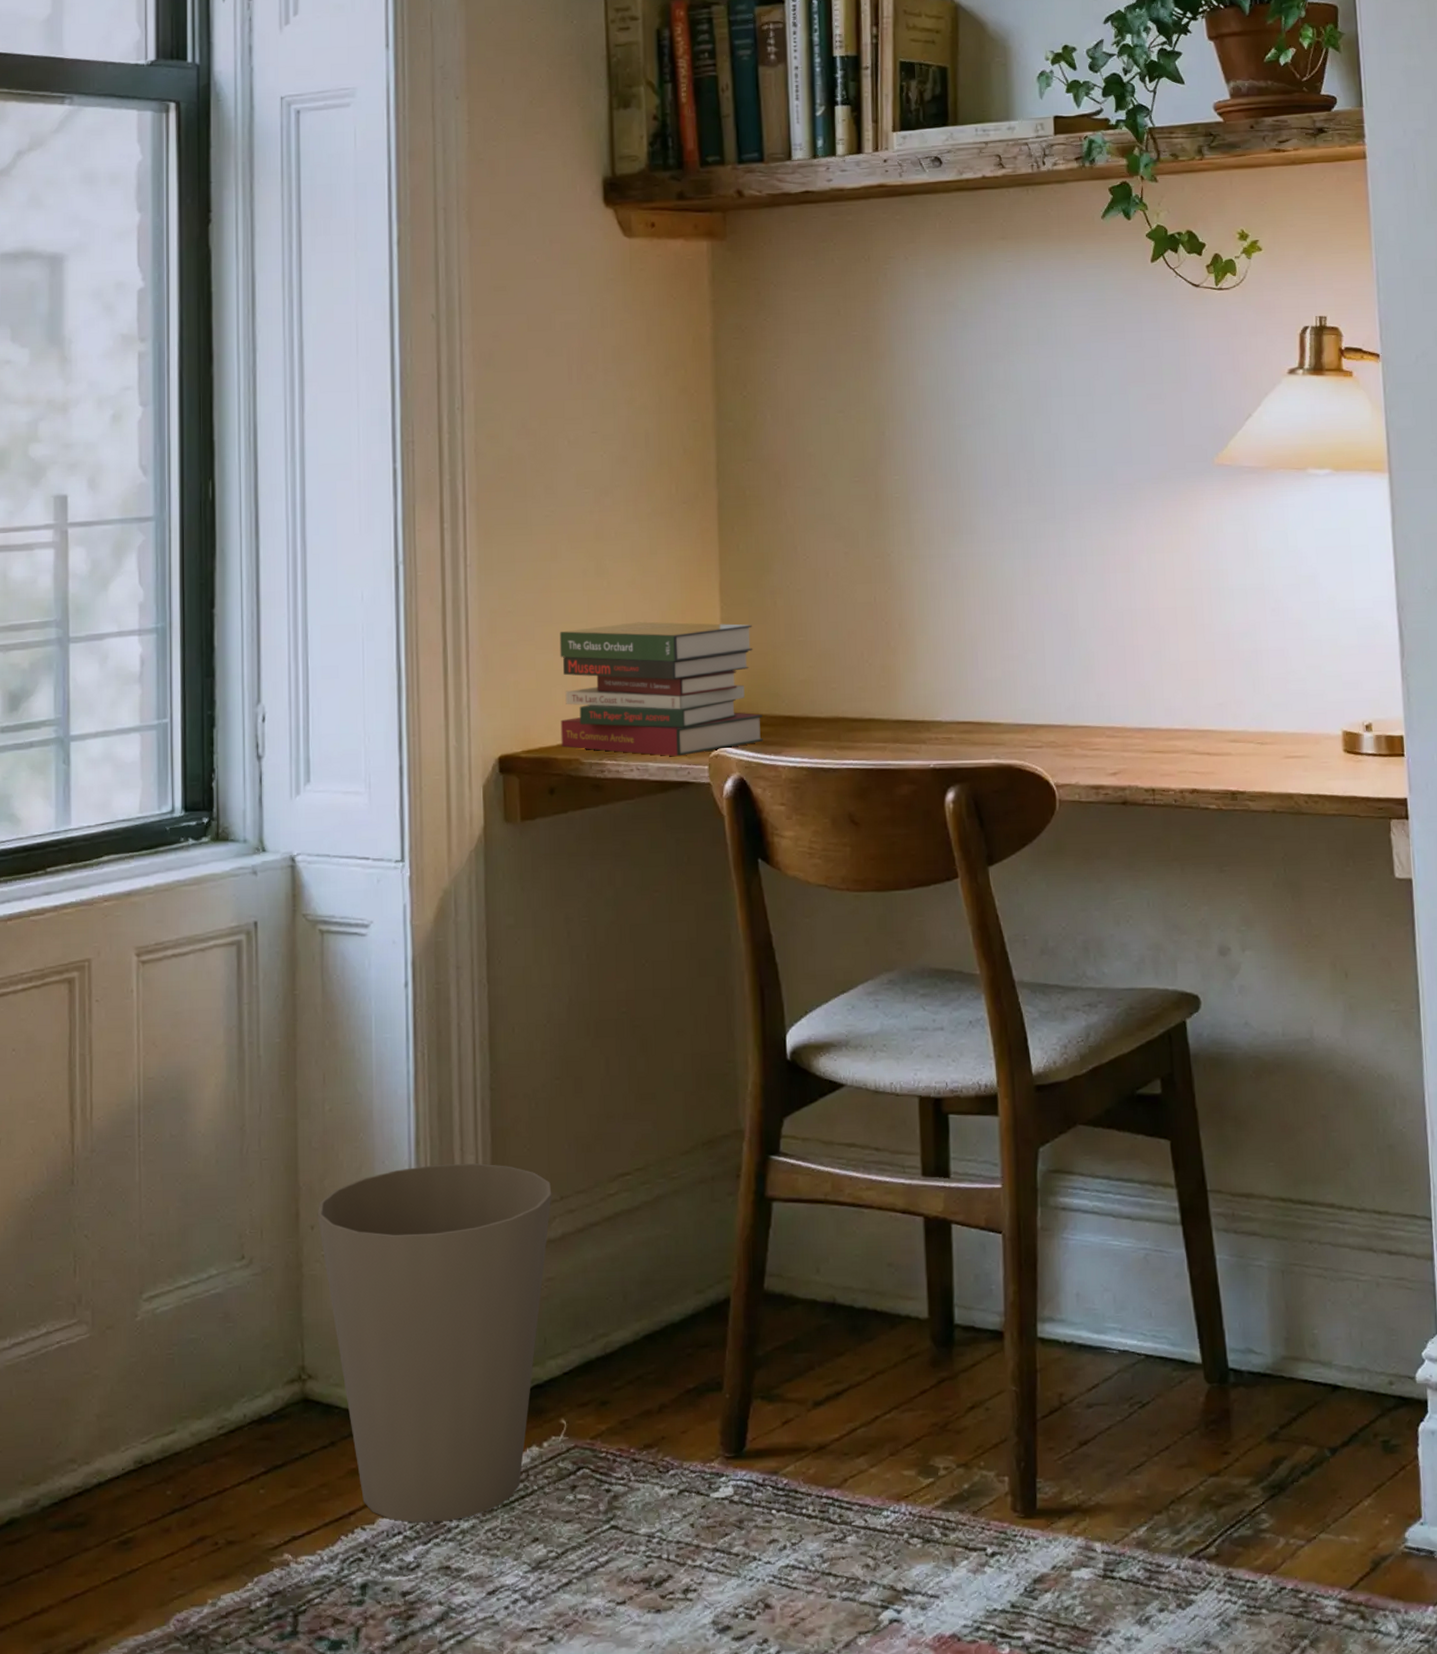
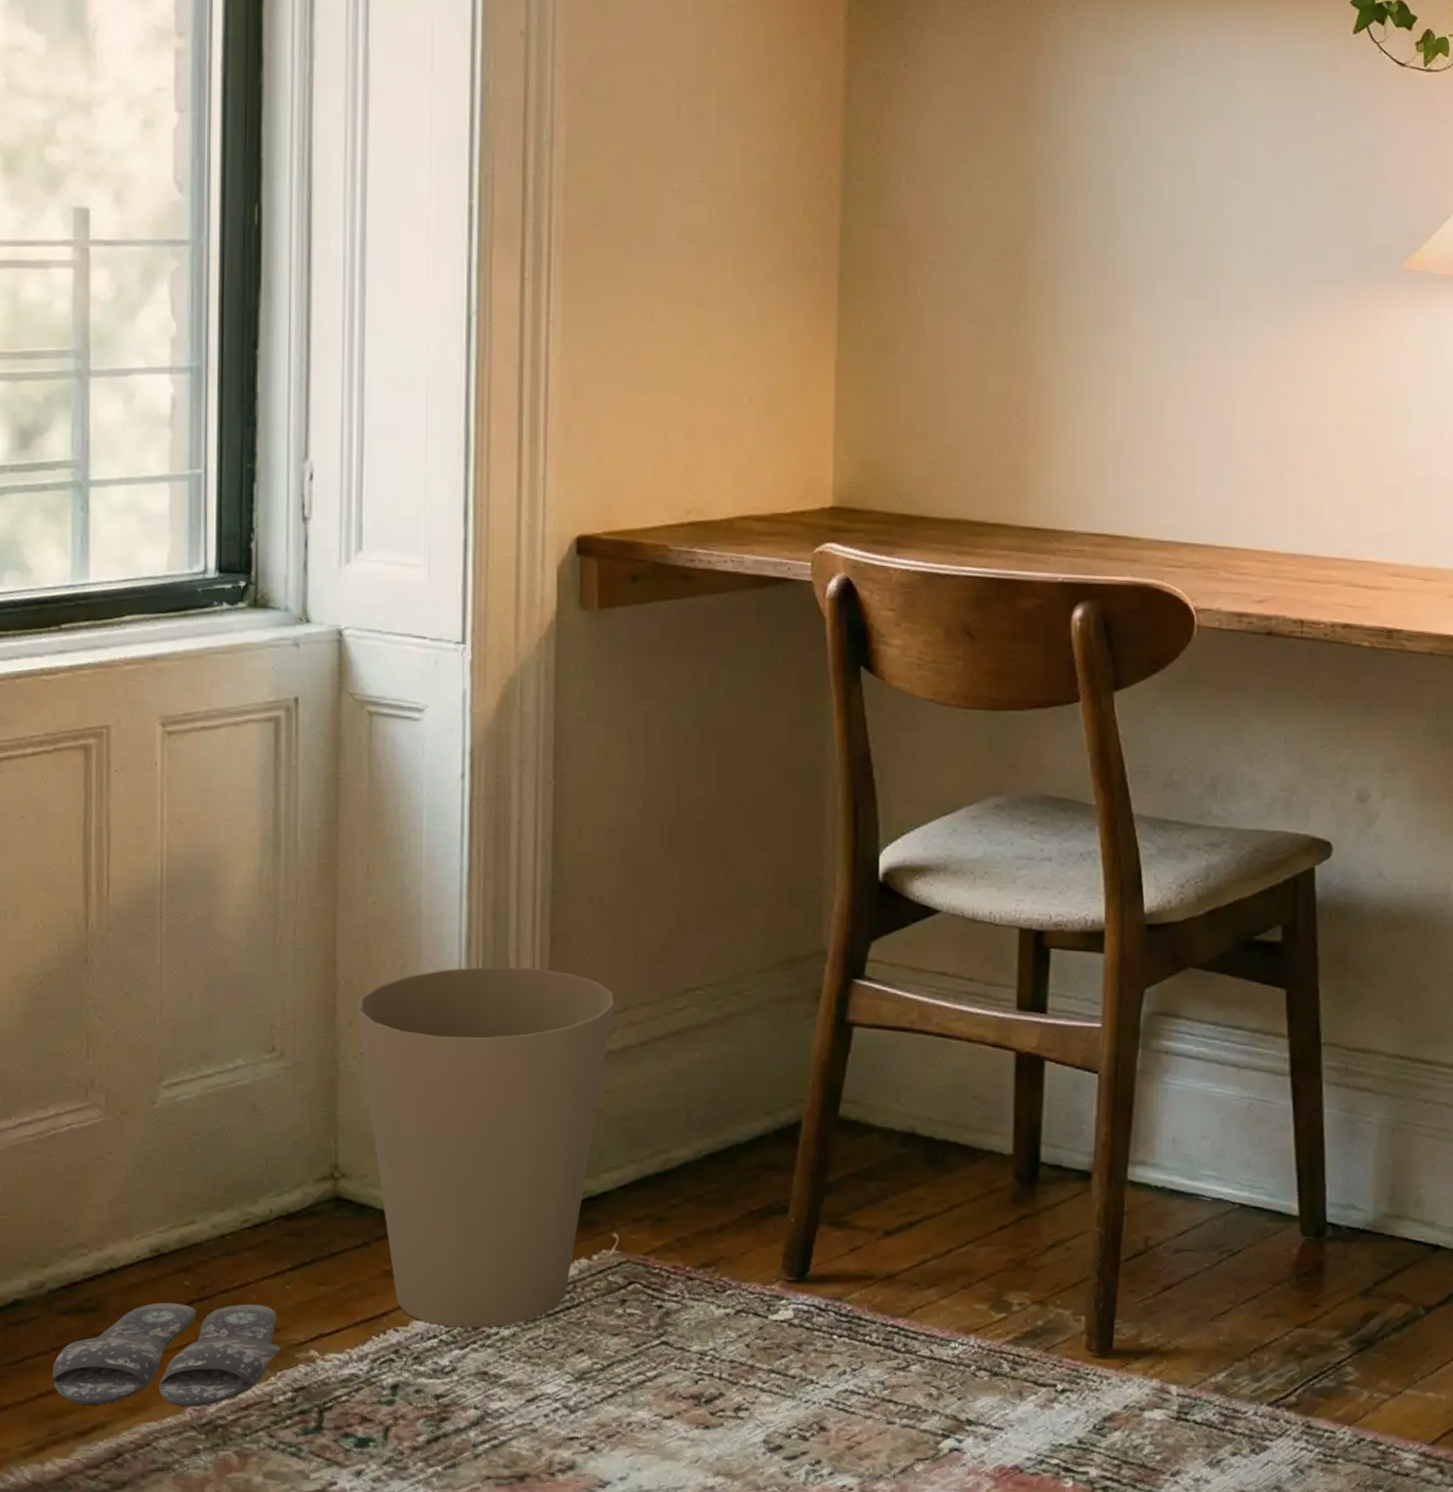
slippers: none [46,1510,258,1622] -> present [52,1302,282,1407]
books: present [559,621,763,757] -> none [647,398,875,550]

